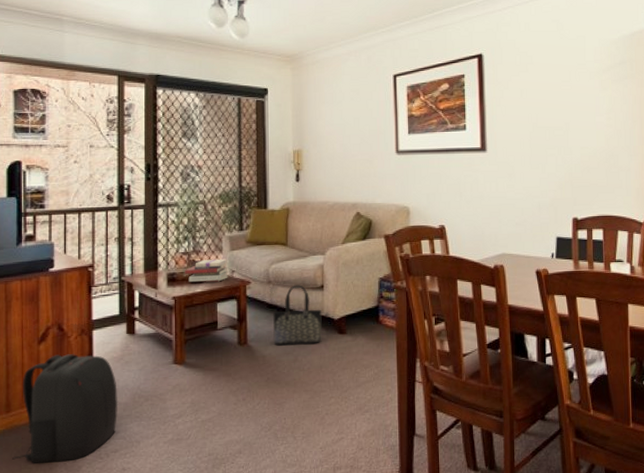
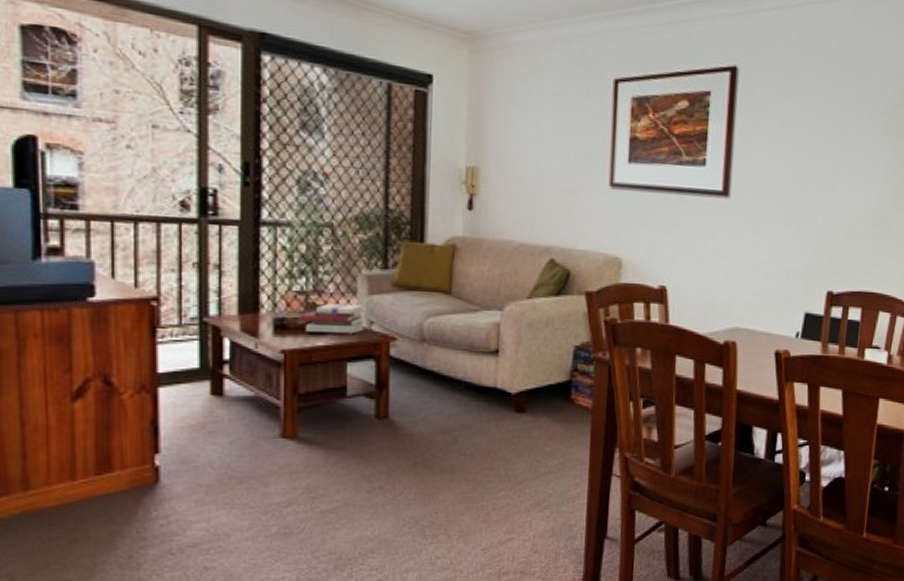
backpack: present [12,354,119,465] -> none [34,417,198,560]
tote bag: present [272,285,322,346] -> none [425,346,494,423]

